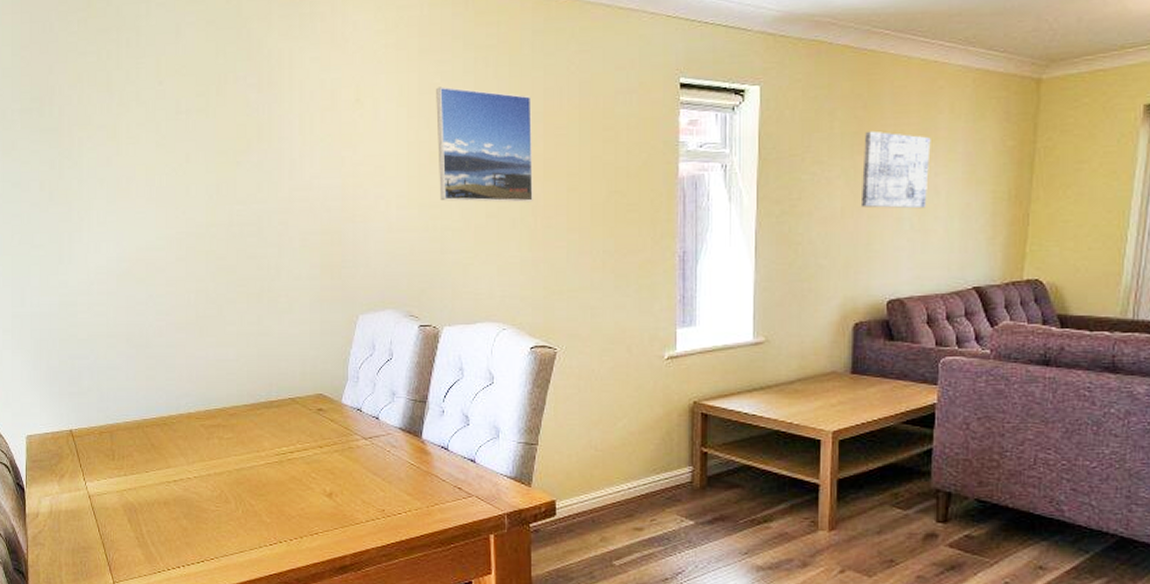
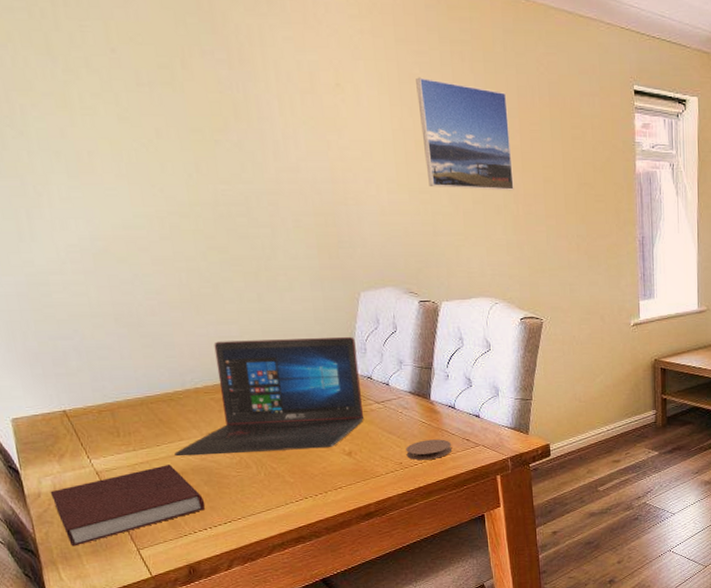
notebook: none [47,493,182,573] -> present [50,465,206,547]
laptop: none [161,364,348,487] -> present [174,337,363,457]
coaster: none [390,485,441,509] -> present [406,439,453,461]

